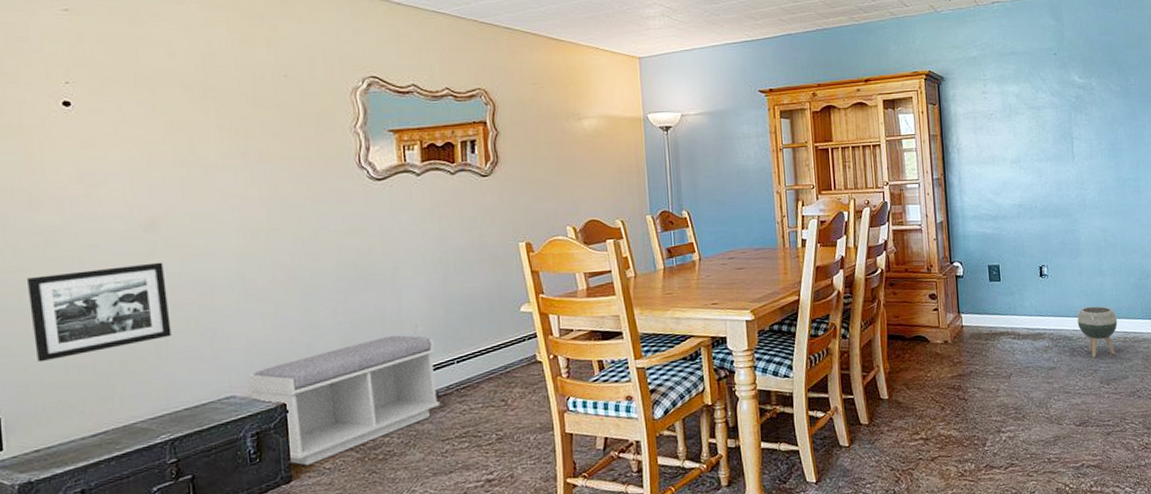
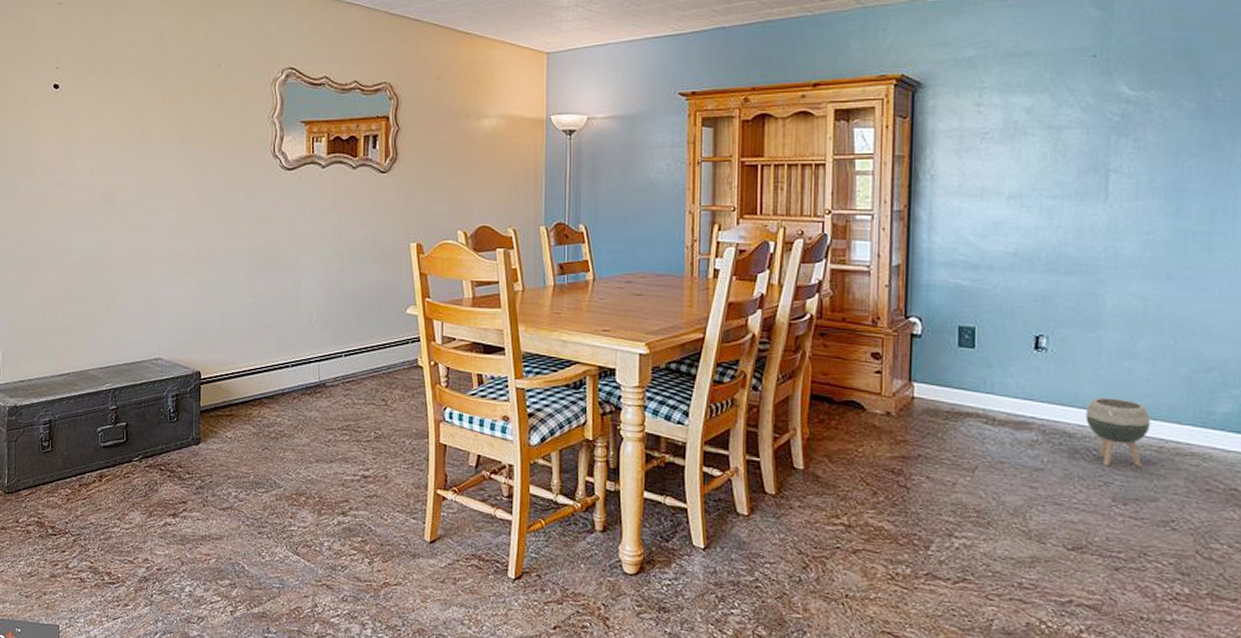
picture frame: present [26,262,172,362] -> none [22,231,119,307]
bench: present [246,335,441,466] -> none [171,321,327,432]

